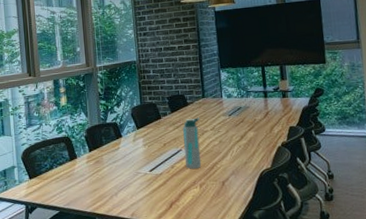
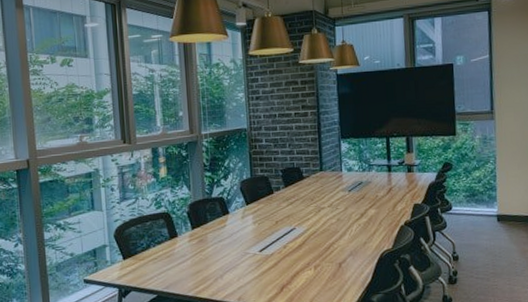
water bottle: present [182,117,202,169] -> none [297,192,317,249]

